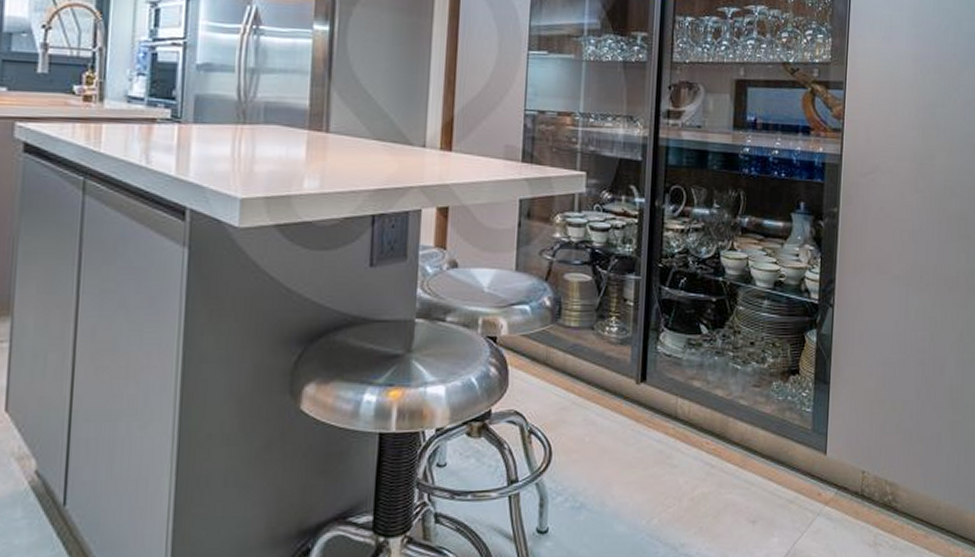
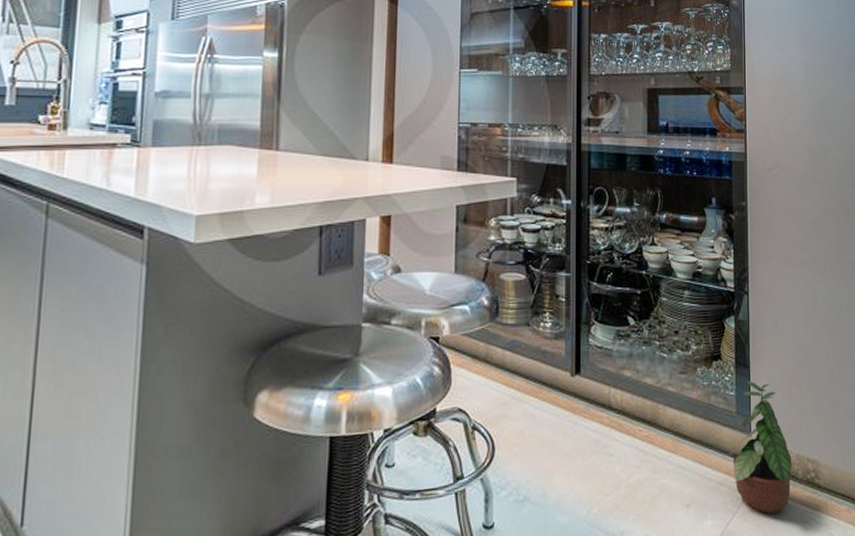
potted plant: none [801,397,872,536] -> present [729,380,796,515]

